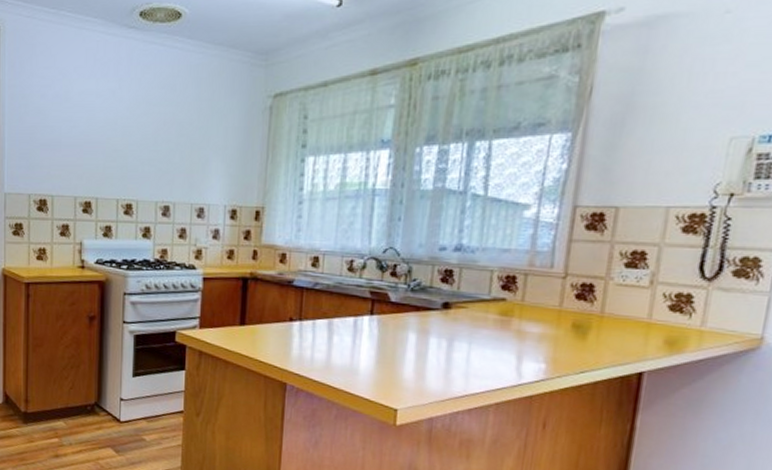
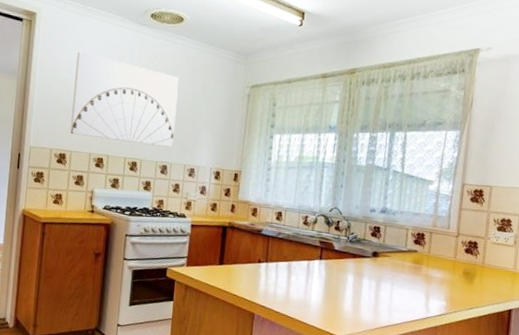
wall art: none [50,71,179,182] -> present [70,52,179,147]

